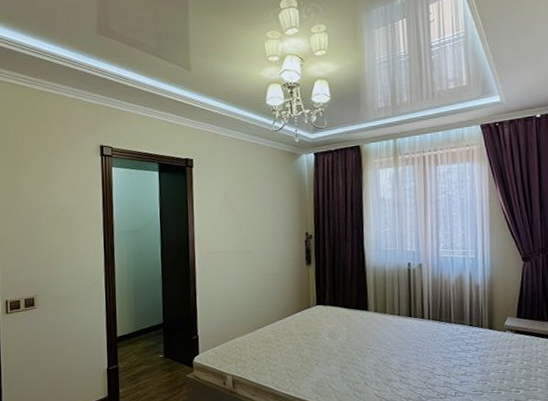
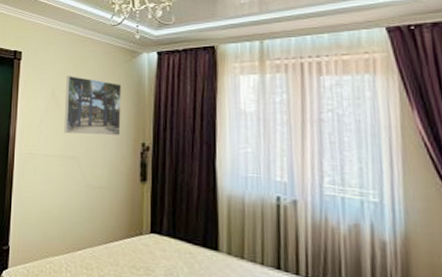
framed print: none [237,179,288,232] -> present [64,76,121,135]

